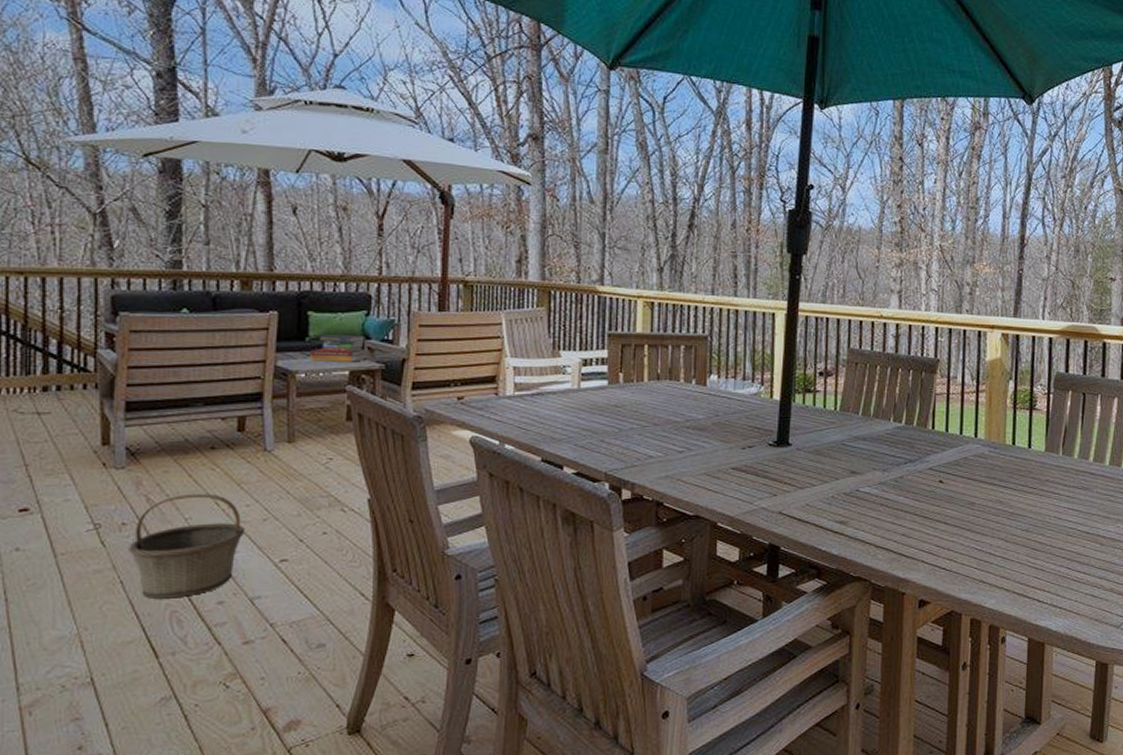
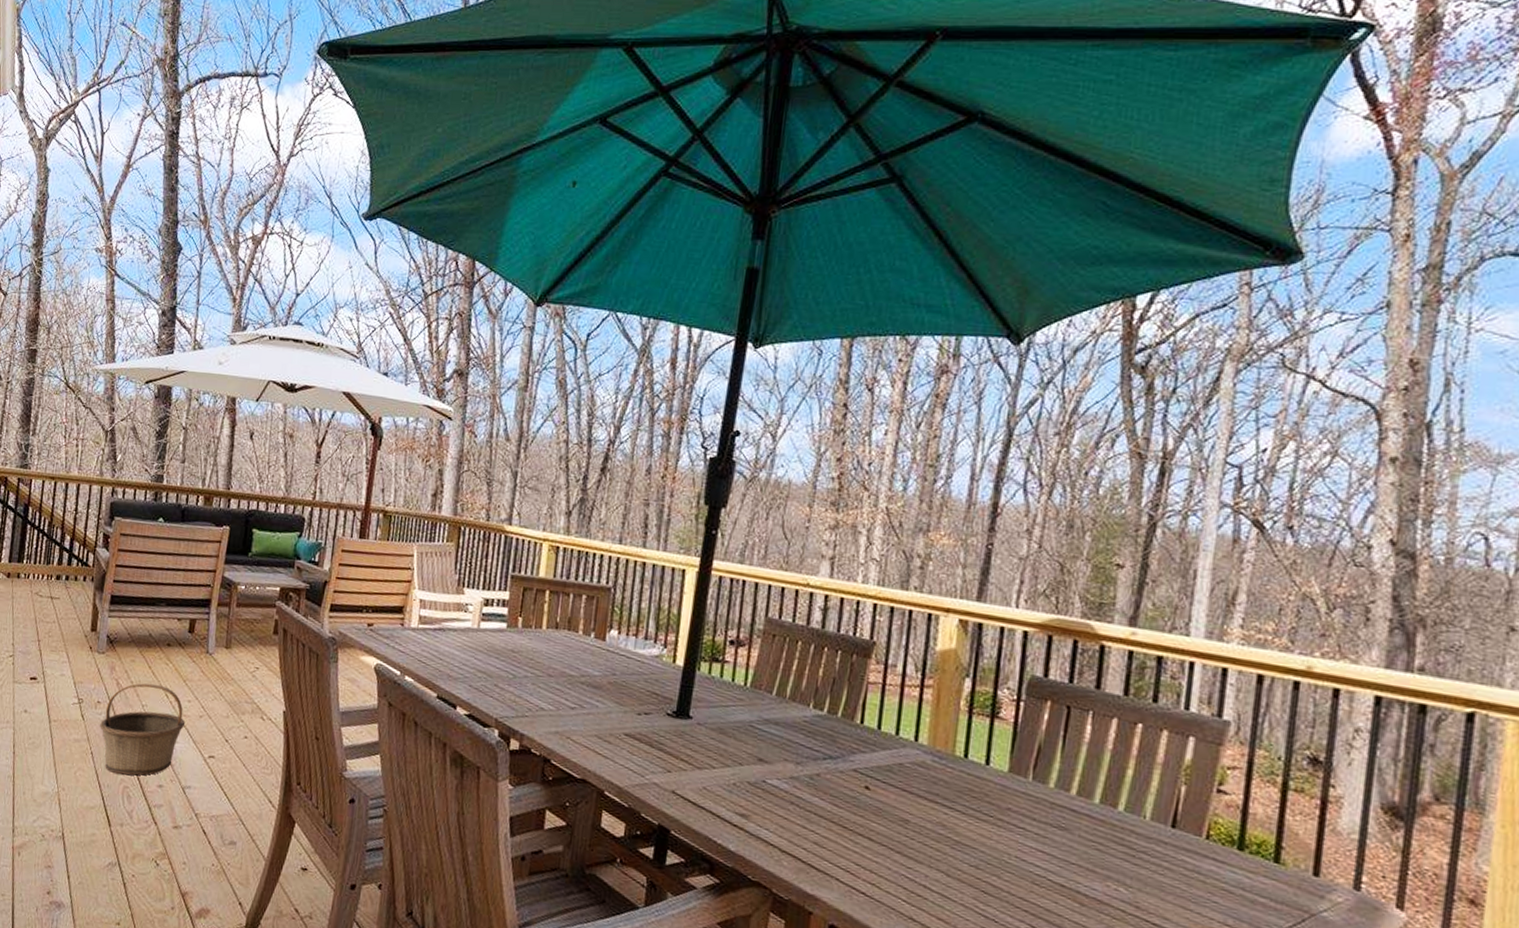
books: present [309,333,366,362] -> none [249,551,296,580]

